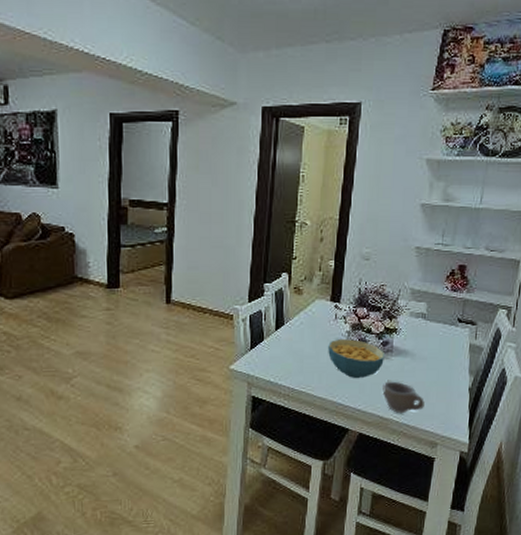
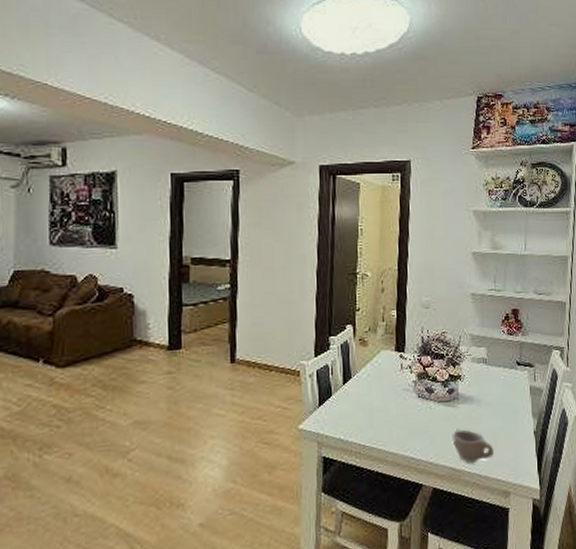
cereal bowl: present [328,339,386,378] -> none [396,389,452,430]

